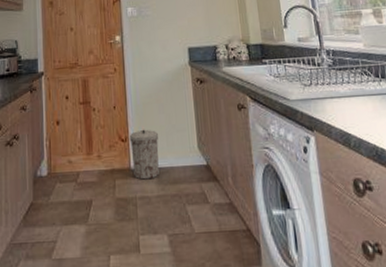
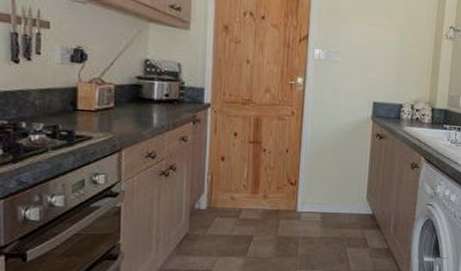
trash can: present [129,129,159,180] -> none [299,175,330,222]

